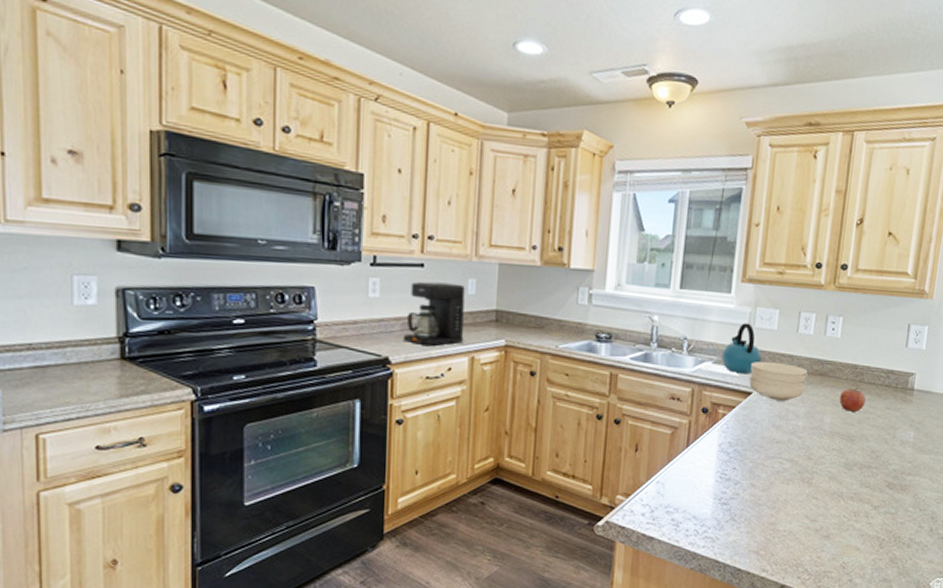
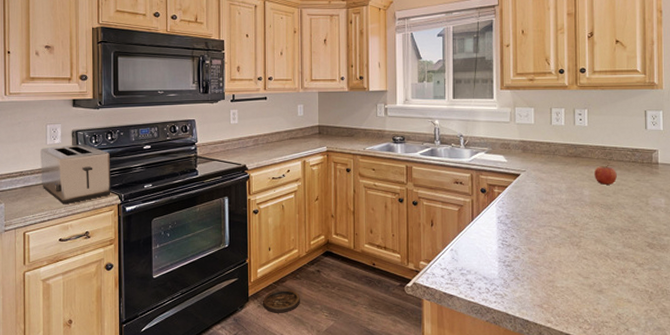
toaster: none [62,307,180,397] -> present [40,143,111,205]
pet bowl: none [403,525,455,556] -> present [263,289,300,313]
coffee maker: present [404,281,465,347] -> none [256,109,297,156]
kettle: present [722,323,762,374] -> none [492,120,524,160]
bowl: present [748,361,808,401] -> none [515,148,564,179]

